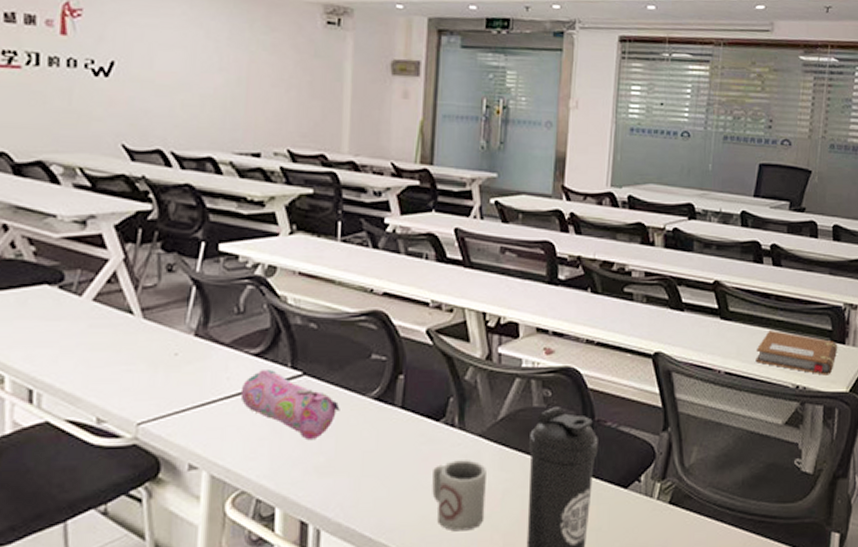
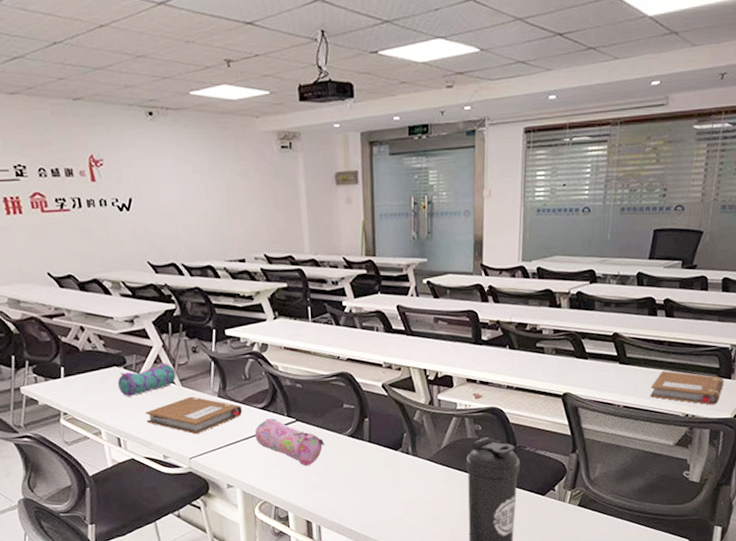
pencil case: none [44,282,137,330] -> present [117,362,176,397]
notebook: none [79,333,228,389] -> present [146,396,243,435]
cup: present [432,460,486,532] -> none [396,477,436,527]

